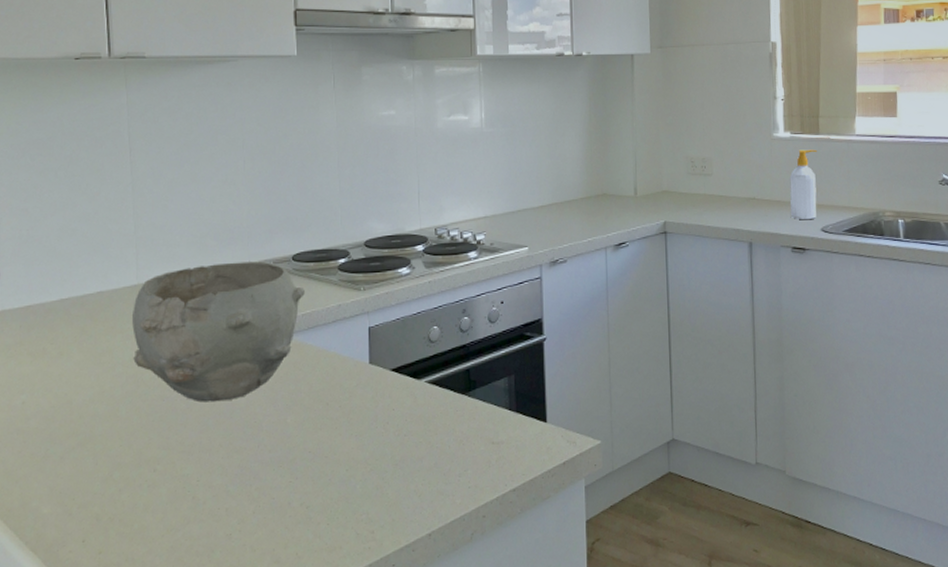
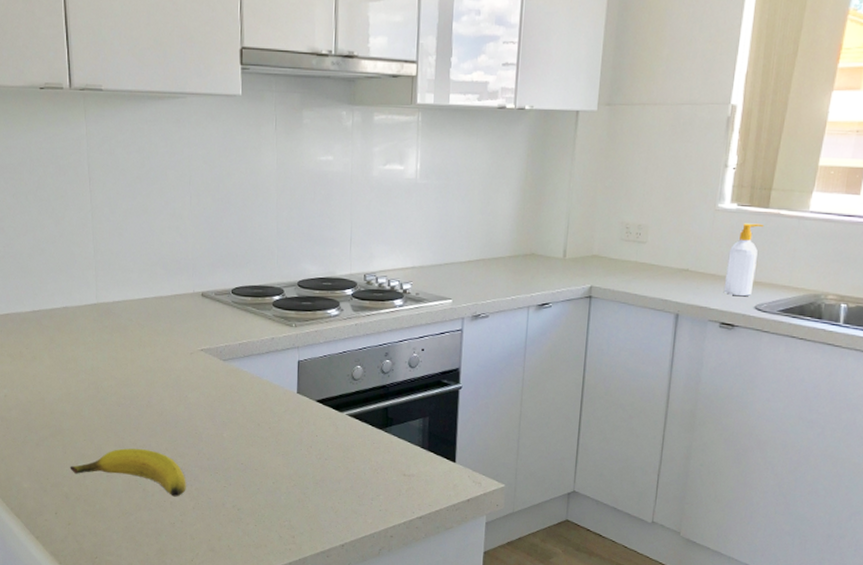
banana: none [102,448,245,502] -> present [70,448,186,497]
bowl: present [132,261,305,402] -> none [93,290,242,412]

